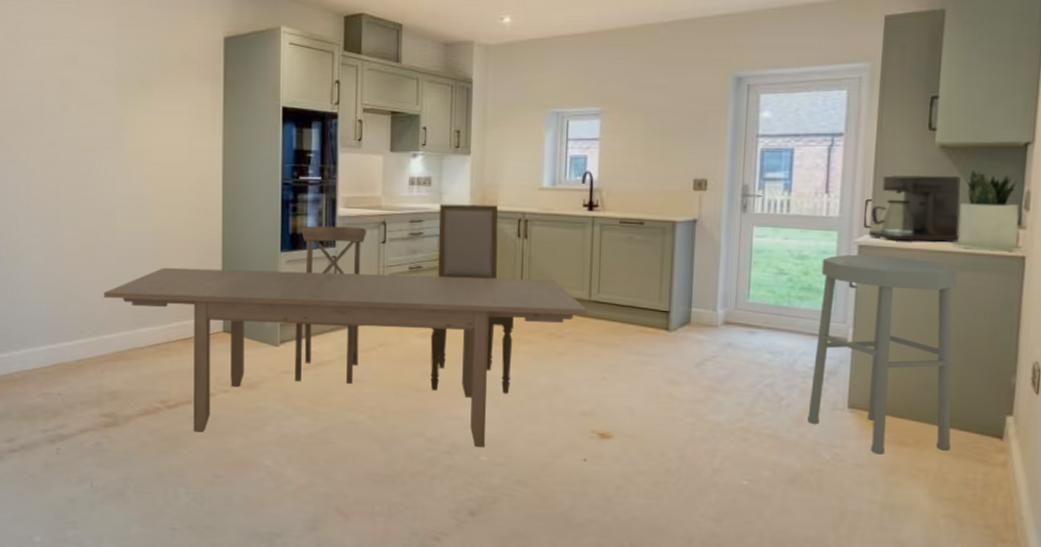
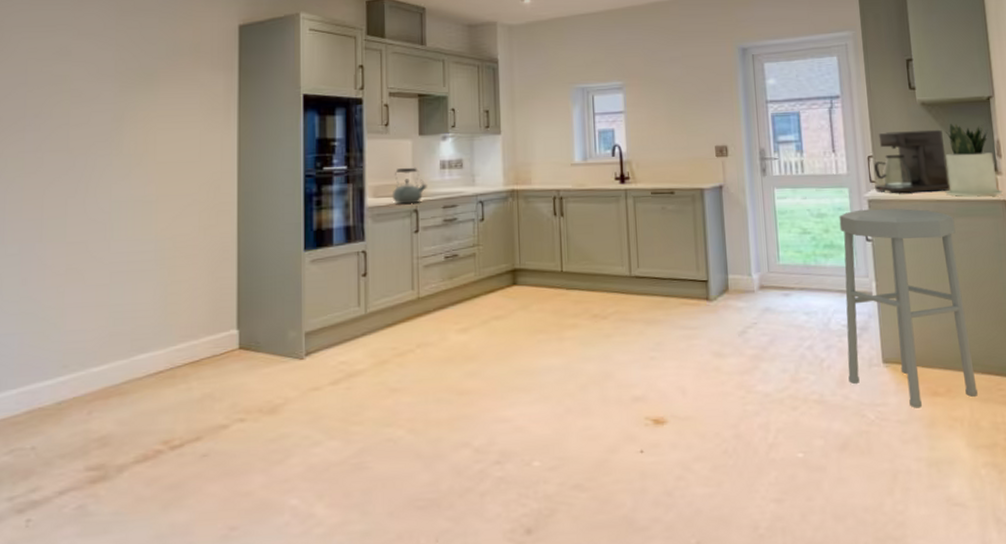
dining table: present [103,267,587,447] -> none [93,257,629,476]
dining chair: present [294,225,367,384] -> none [322,217,399,398]
kettle: none [362,181,396,217] -> present [392,167,428,205]
dining chair: present [430,204,514,394] -> none [471,184,558,392]

